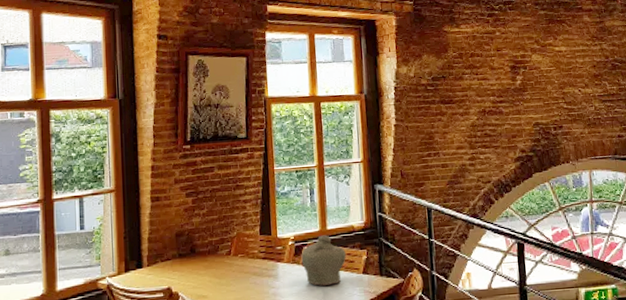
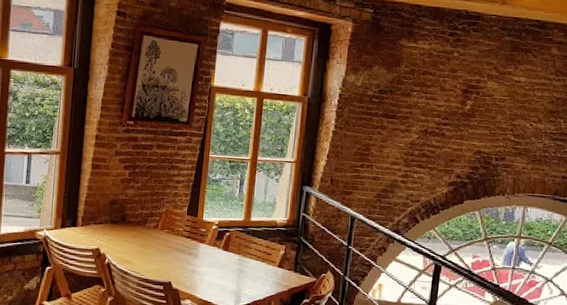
jar: present [301,235,346,286] -> none [222,225,265,272]

